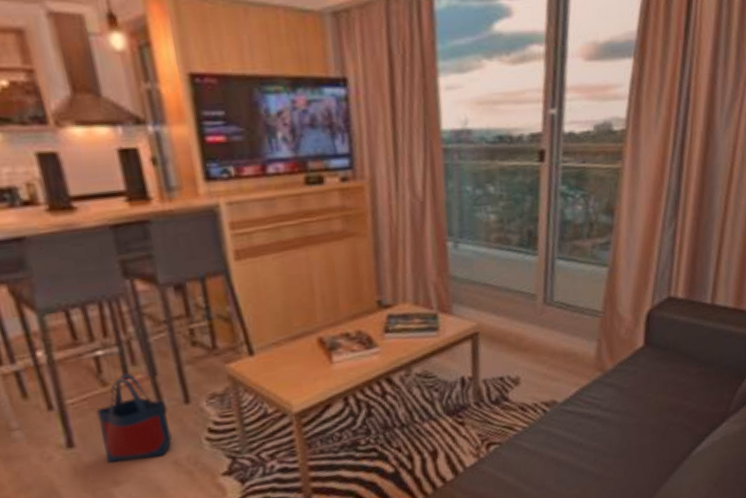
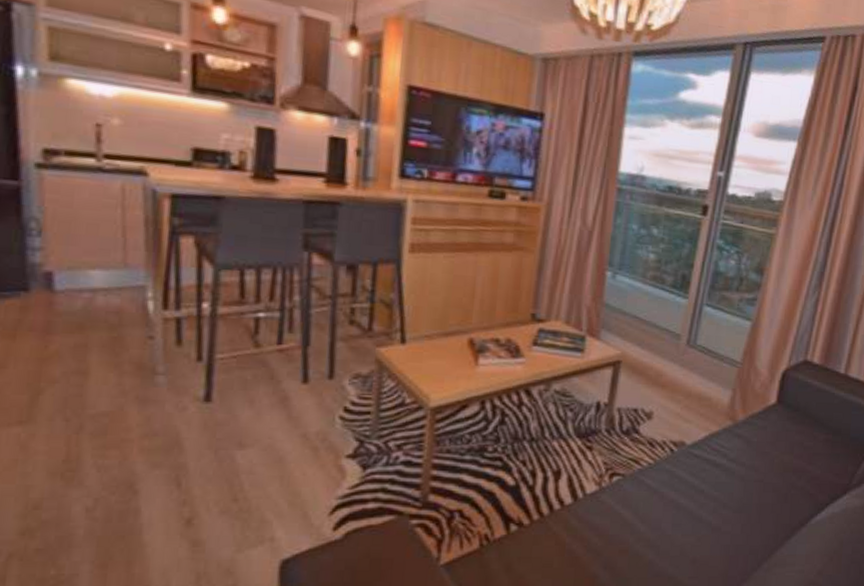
tote bag: present [96,373,172,463] -> none [239,339,310,427]

